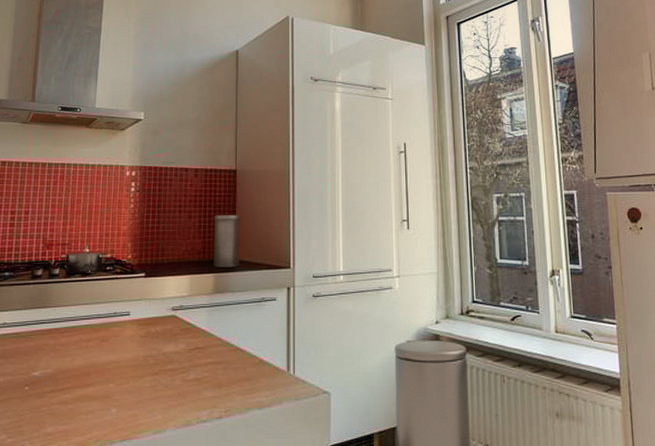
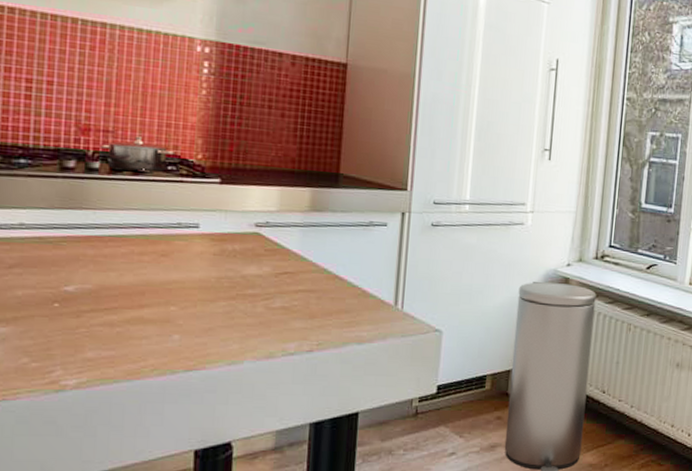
canister: present [212,215,240,267] -> none [310,117,349,183]

